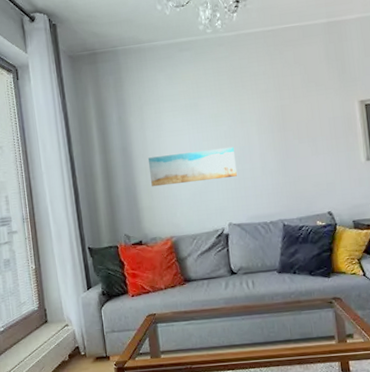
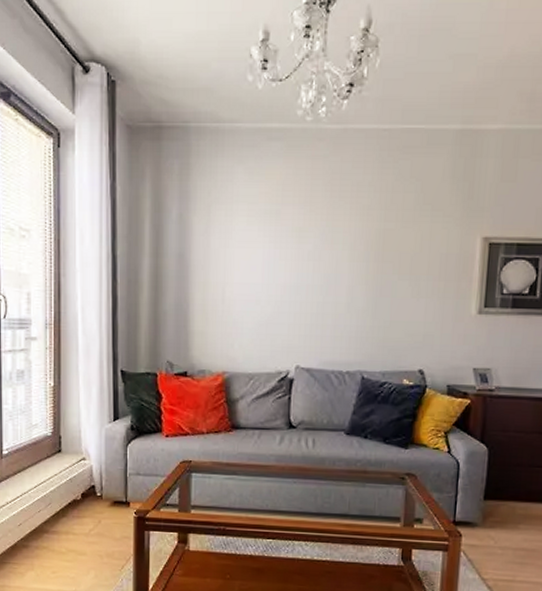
wall art: present [148,146,237,187] -> none [208,270,317,310]

